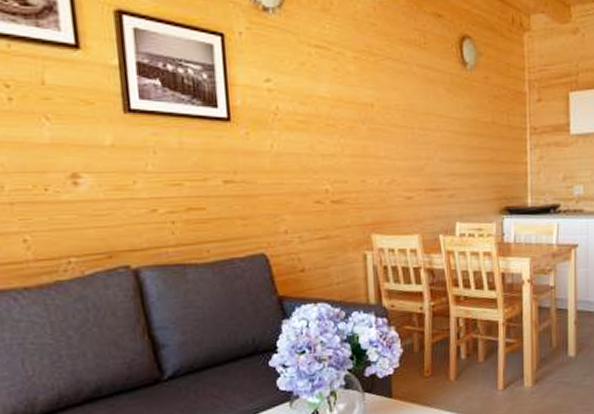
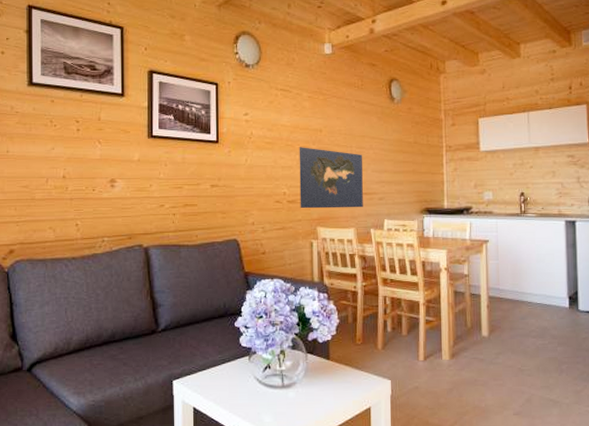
map: none [343,127,430,211] -> present [299,147,363,209]

